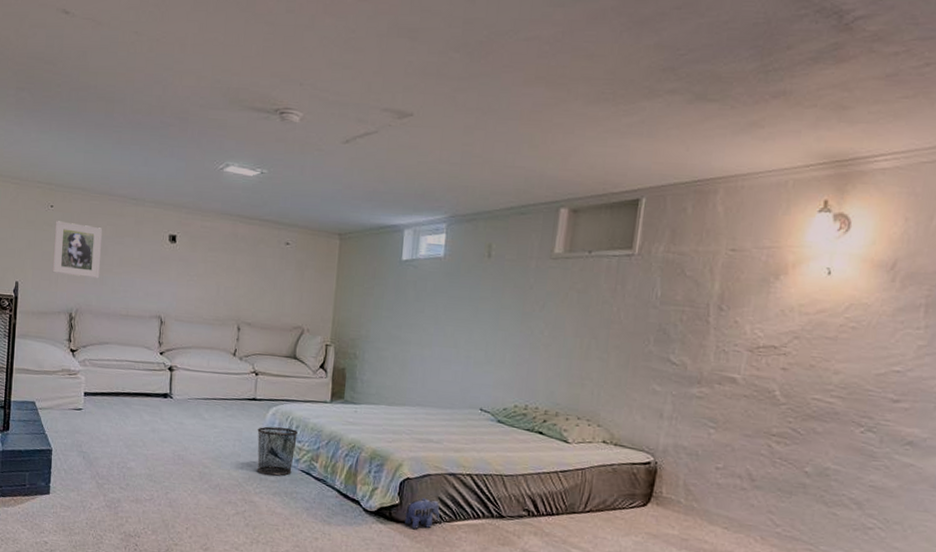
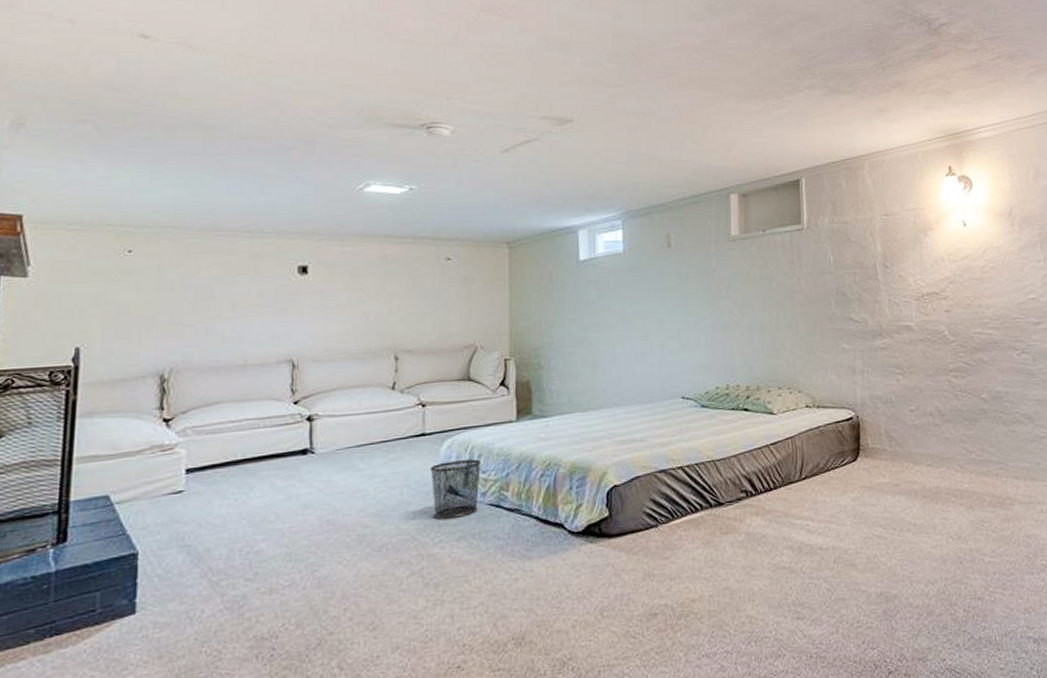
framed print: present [52,221,102,279] -> none [132,267,204,330]
plush toy: present [405,497,440,529] -> none [616,502,655,540]

